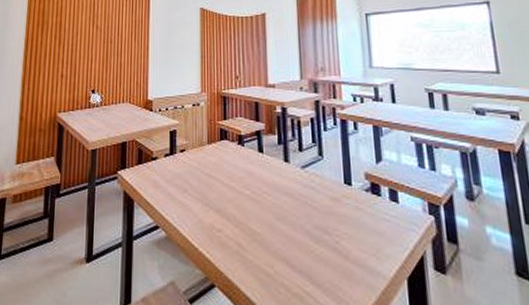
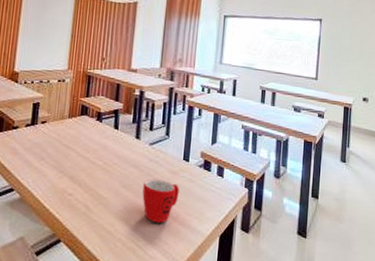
mug: none [301,208,346,263] -> present [142,179,179,224]

